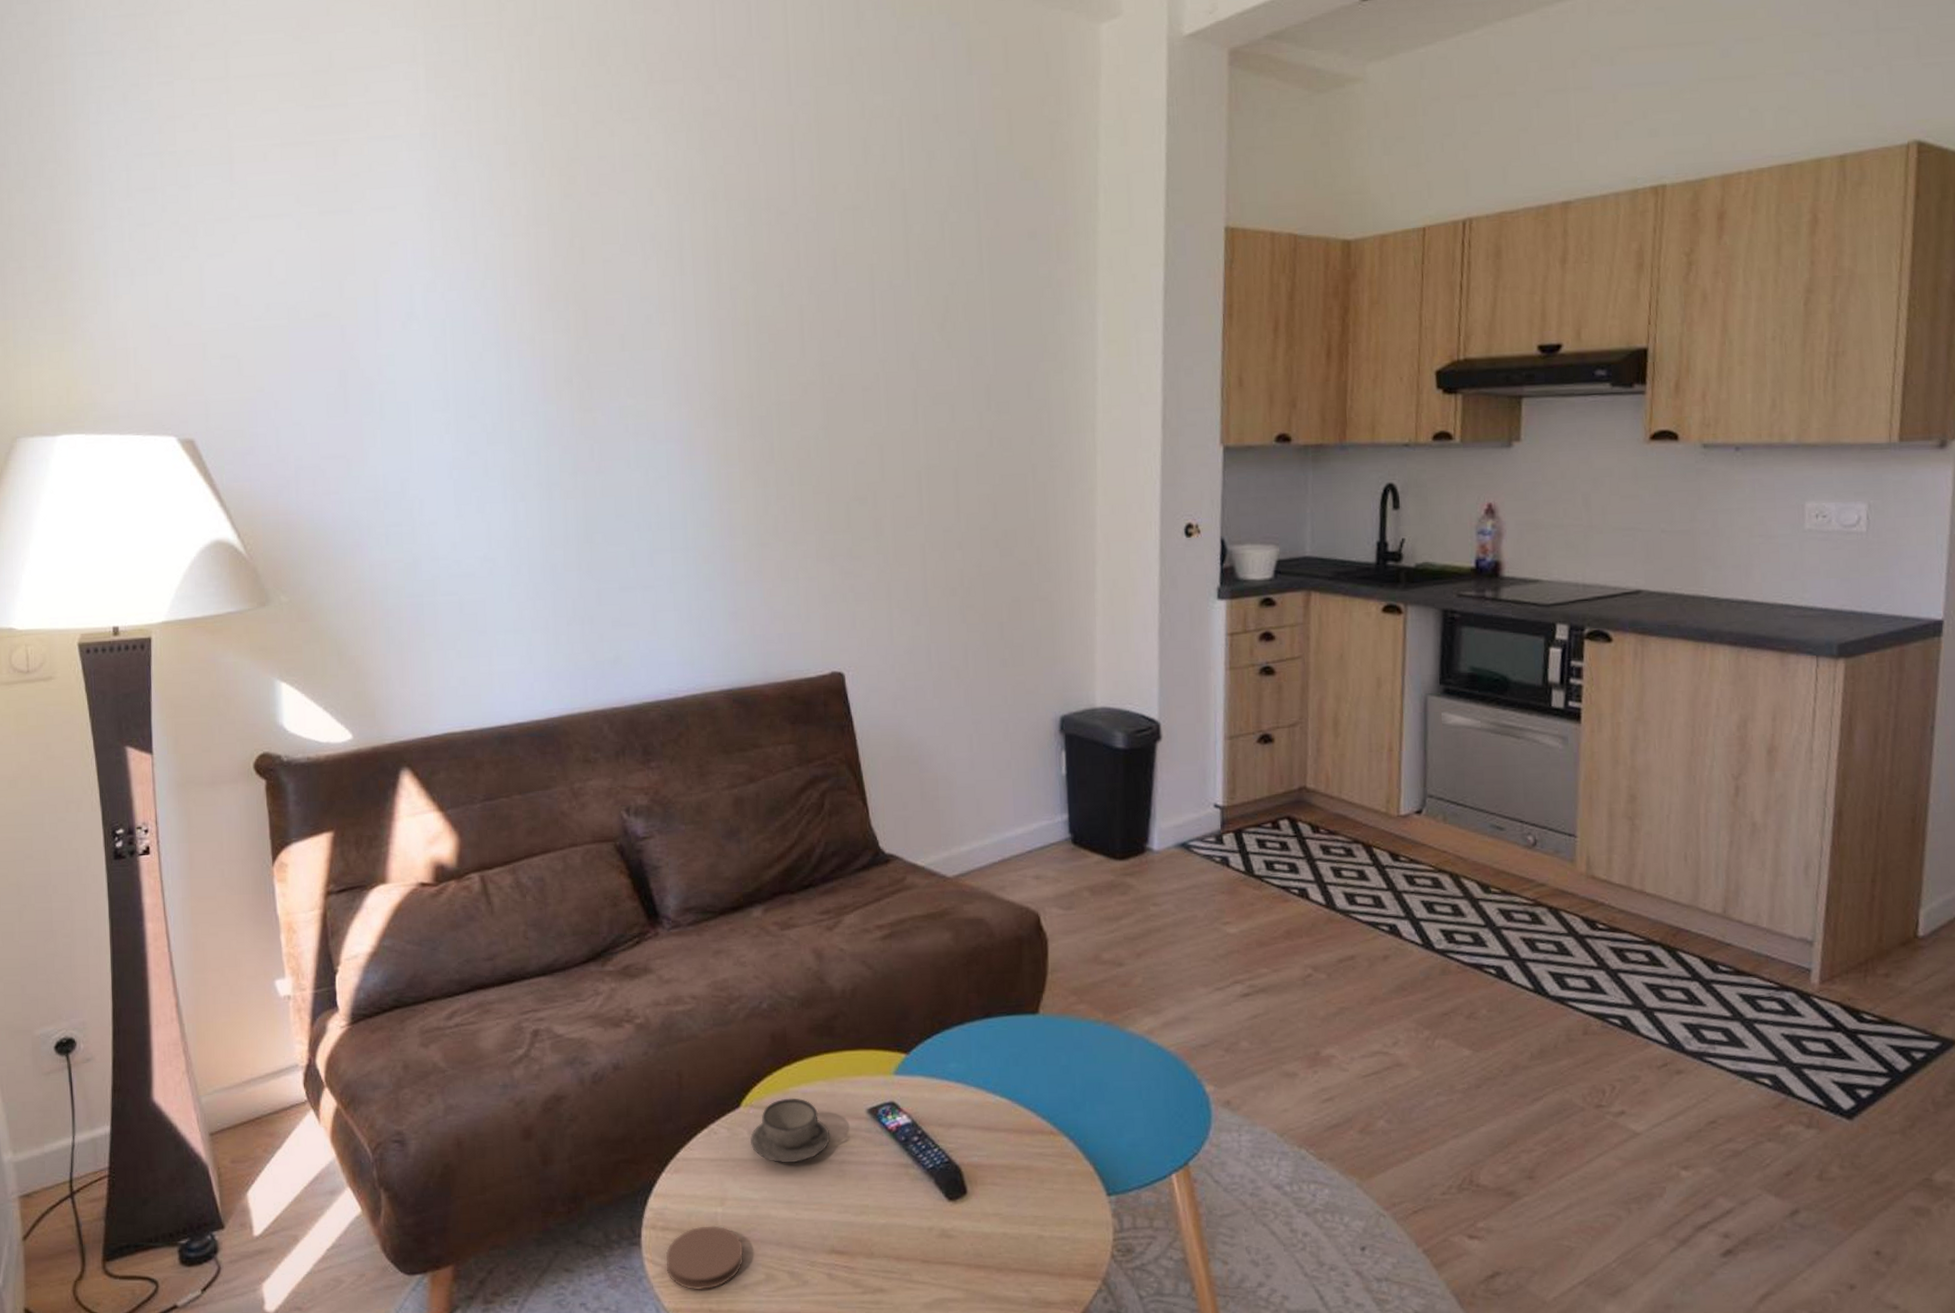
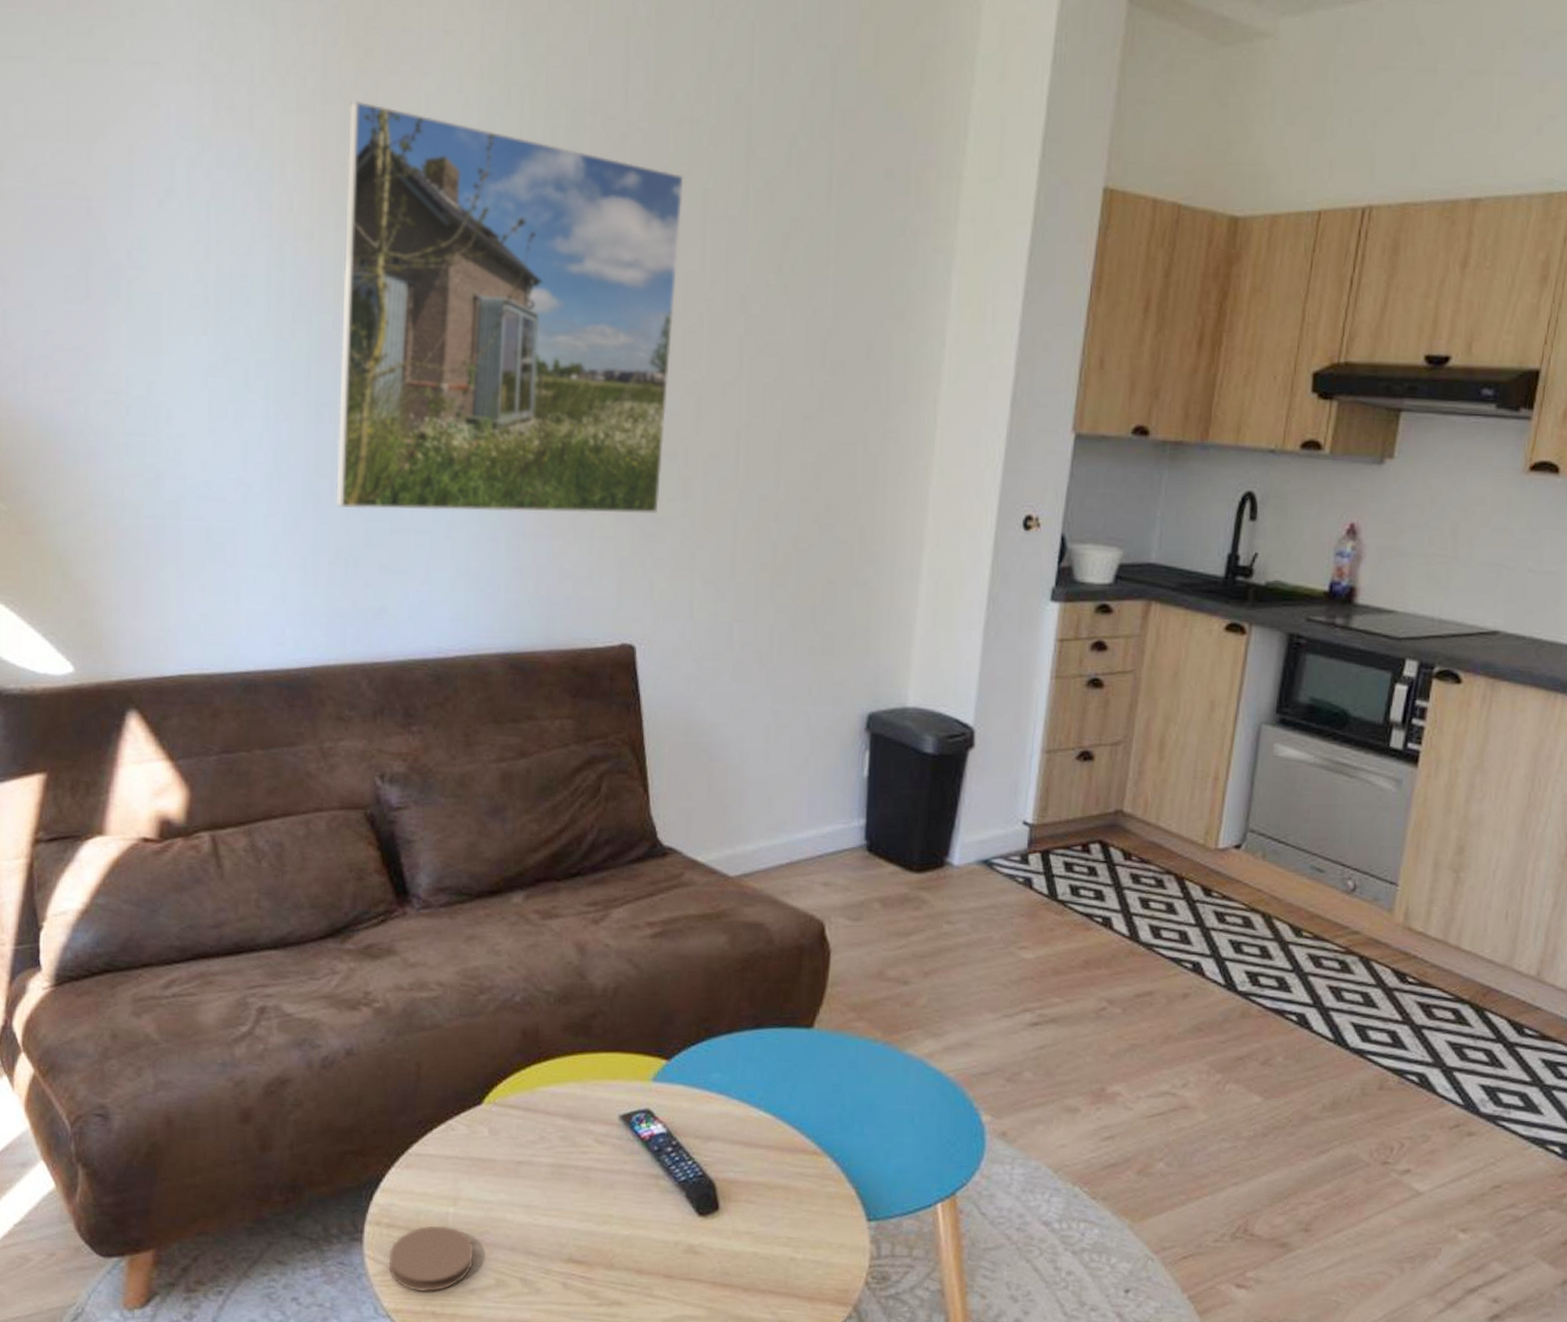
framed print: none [557,221,855,574] -> present [336,100,684,514]
teacup: present [750,1098,831,1164] -> none [491,1098,578,1167]

